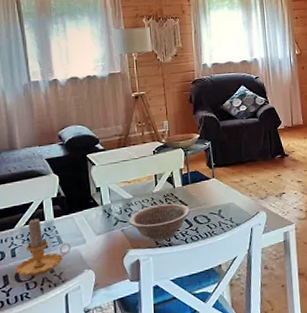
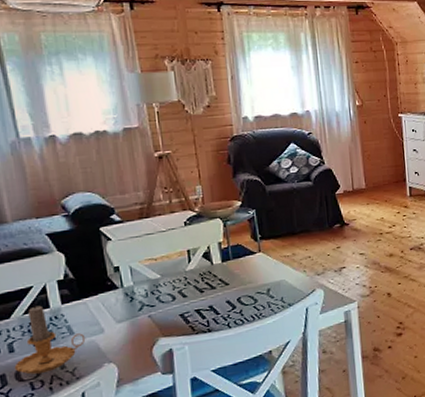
decorative bowl: present [128,203,191,242] -> none [156,283,233,329]

